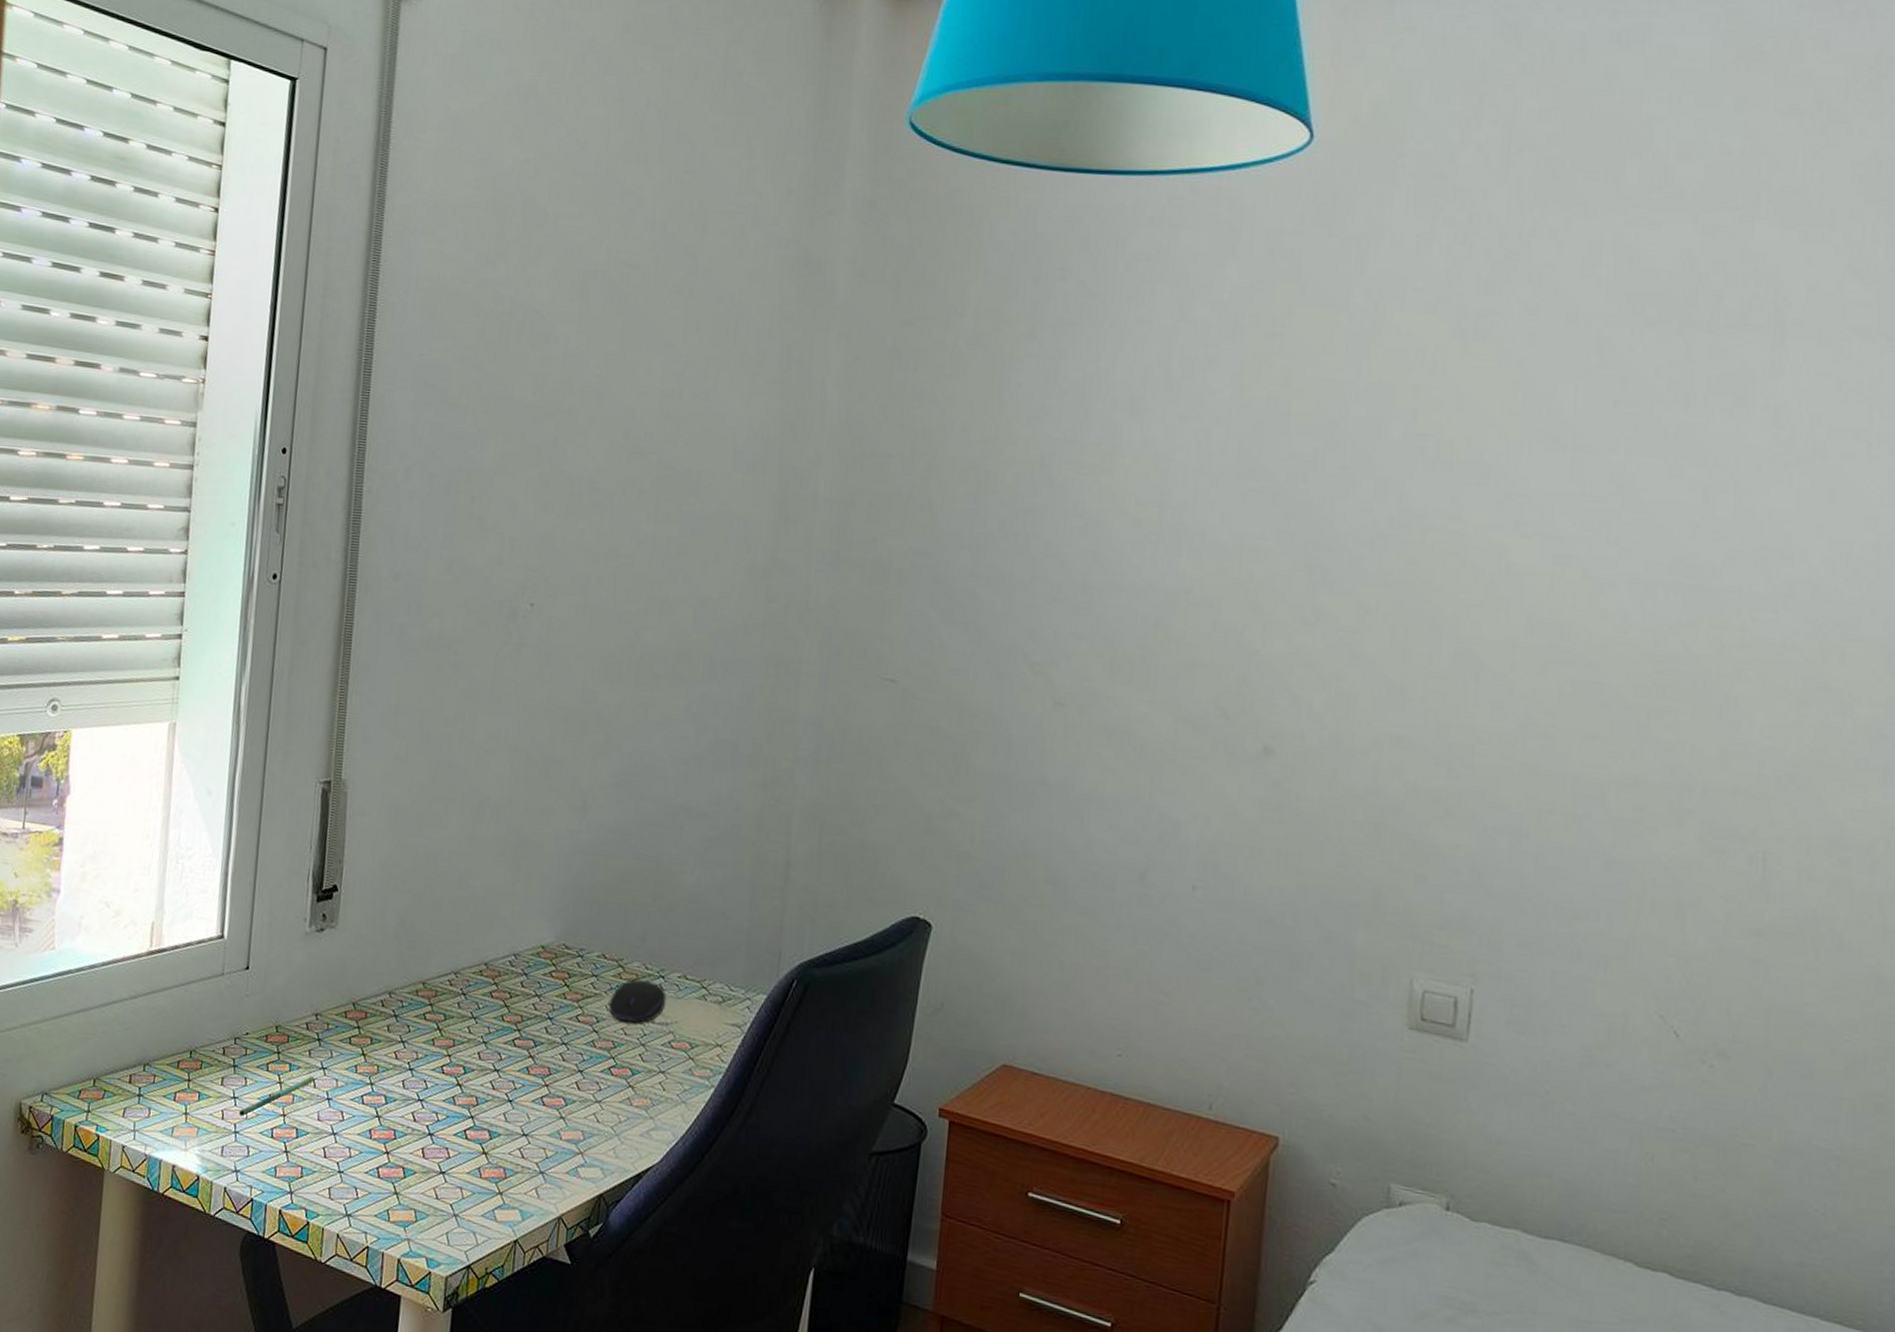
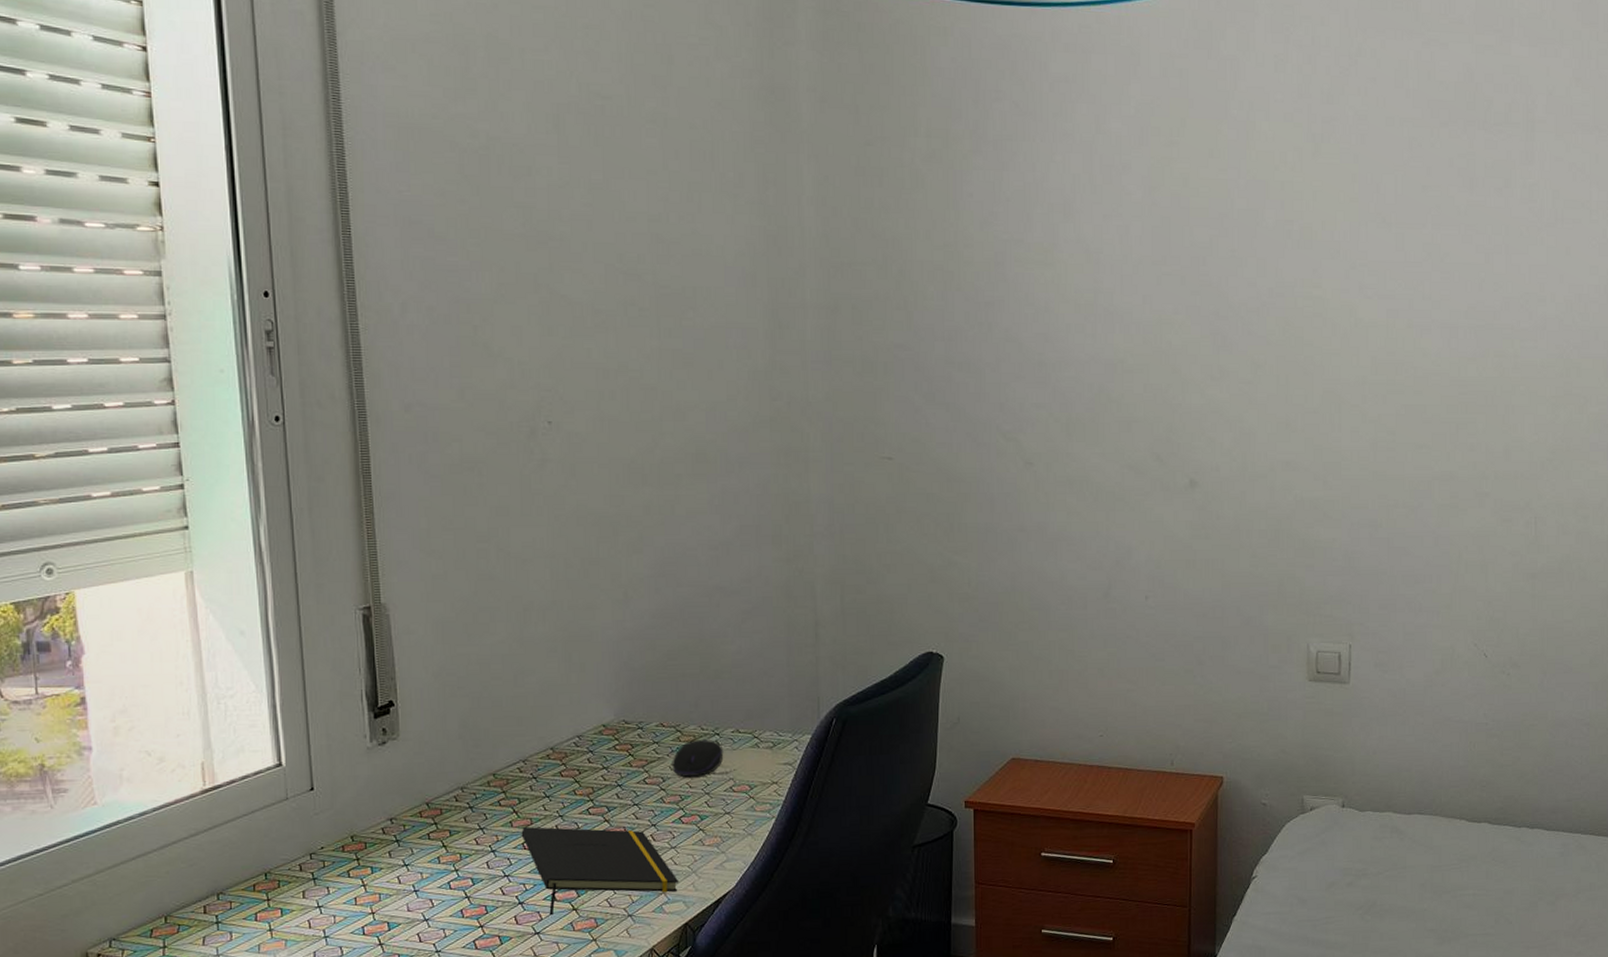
pen: present [239,1076,315,1118] -> none [326,874,399,923]
notepad: none [441,1048,598,1156] -> present [521,827,678,916]

